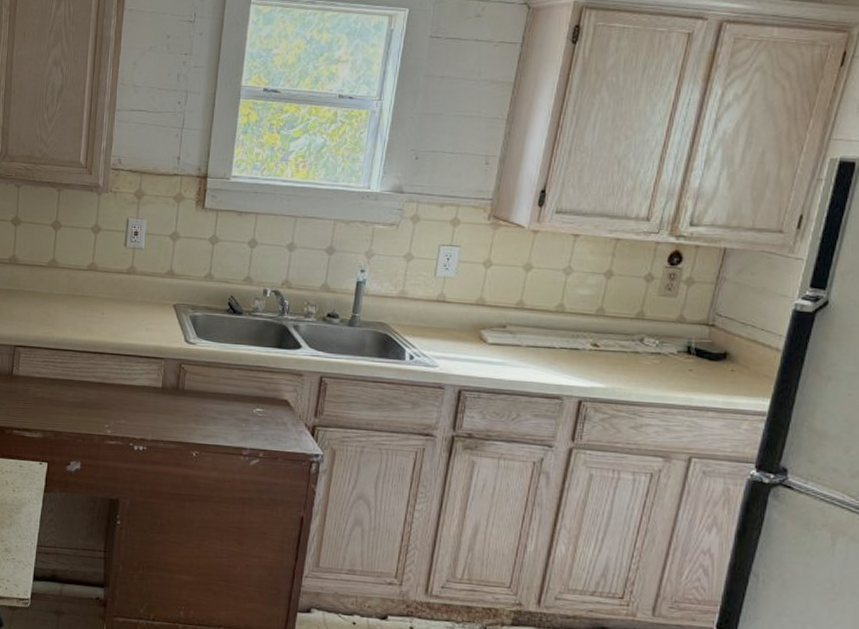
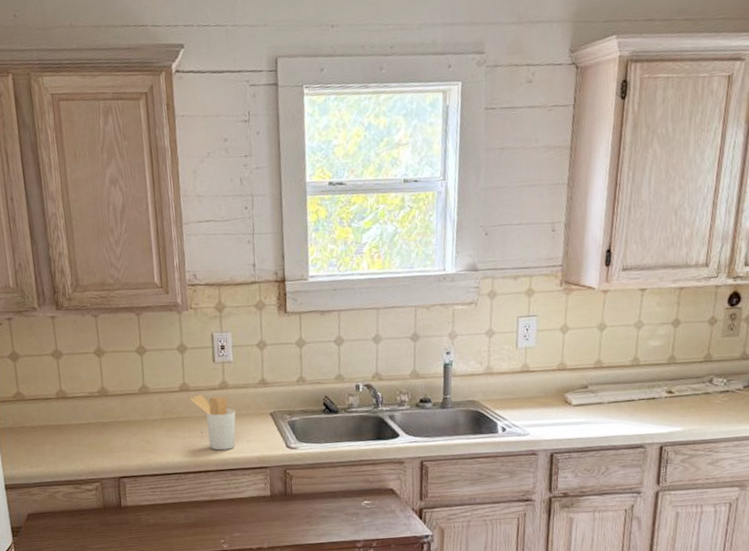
utensil holder: none [97,276,140,335] -> present [190,394,236,451]

